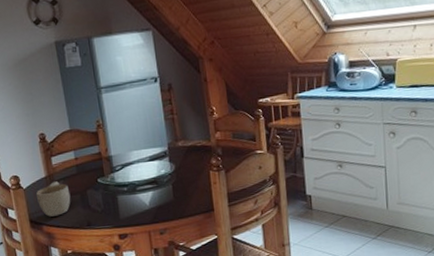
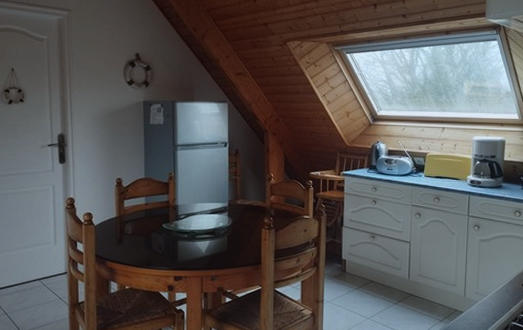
cup: present [36,181,71,217] -> none [105,222,136,253]

